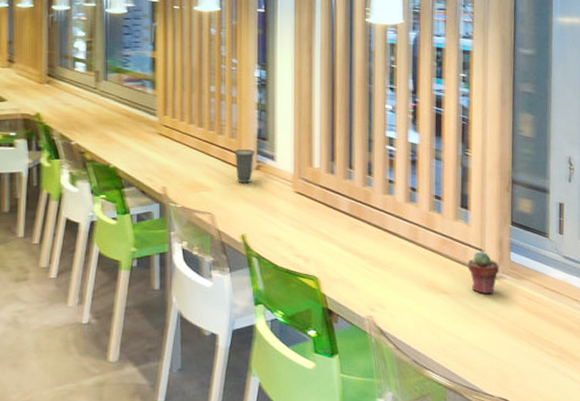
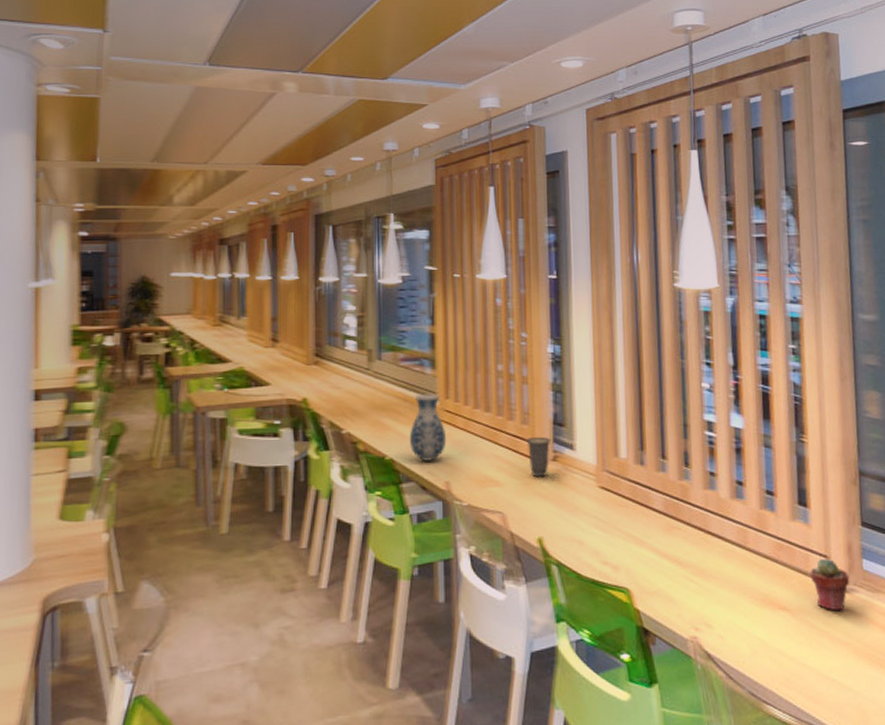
vase: none [132,110,164,170] -> present [410,393,447,462]

